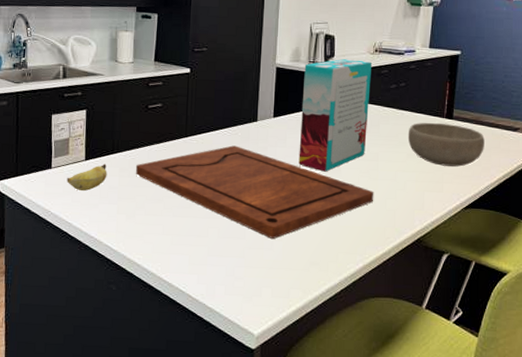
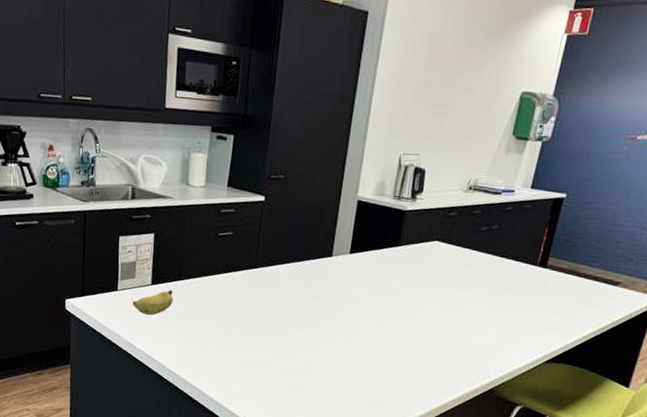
cutting board: present [135,145,374,239] -> none [201,280,450,377]
cereal box: present [298,58,372,172] -> none [372,195,464,314]
bowl: present [407,122,485,167] -> none [493,269,579,319]

